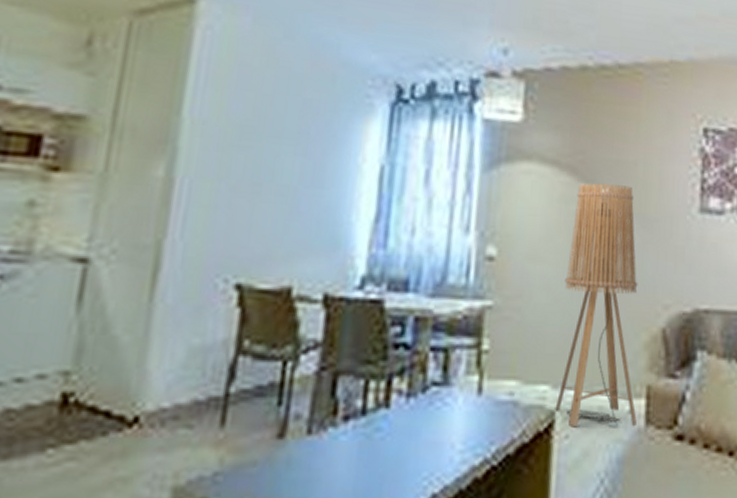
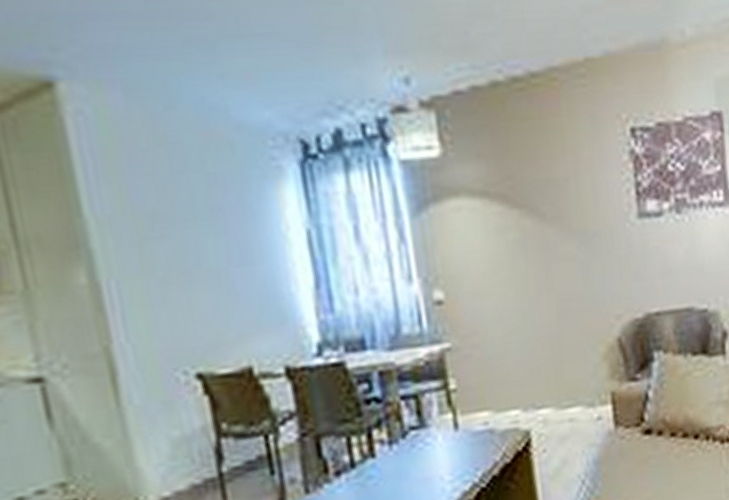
floor lamp: present [555,183,638,428] -> none [512,204,607,442]

